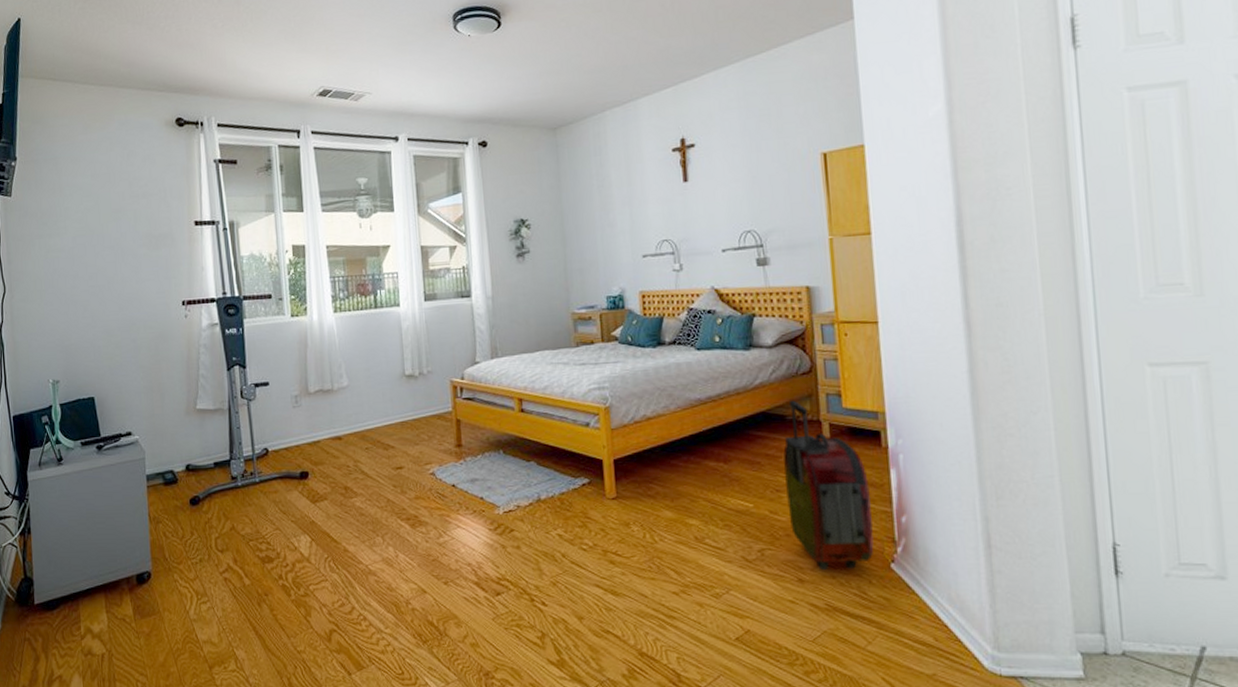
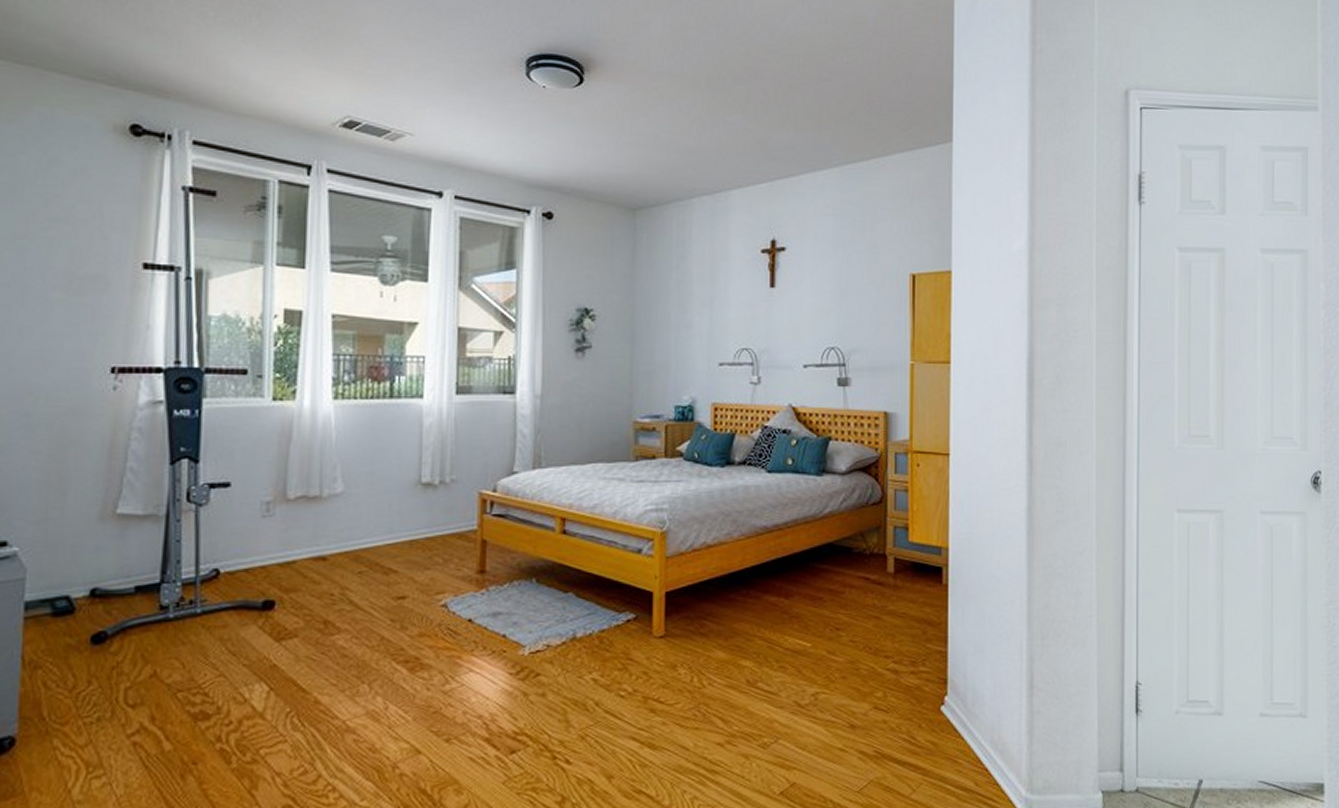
suitcase: present [783,400,874,570] -> none [846,531,928,714]

